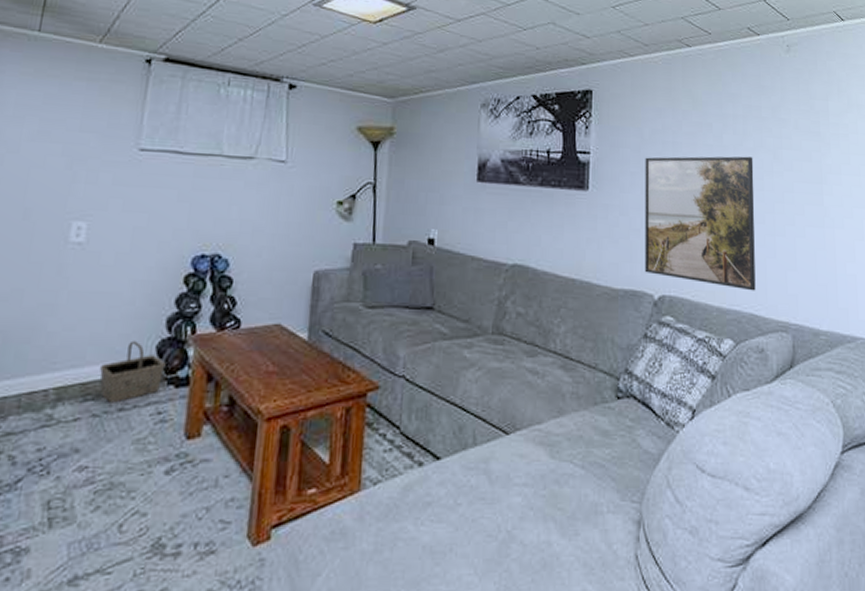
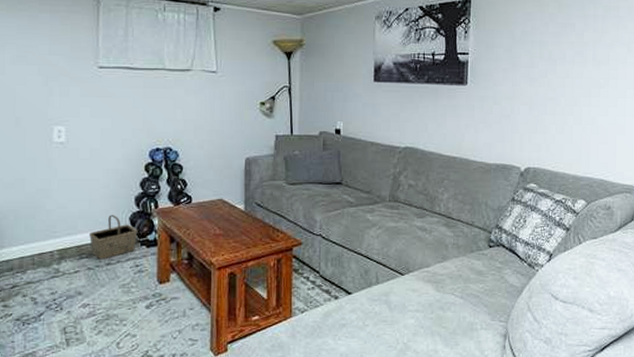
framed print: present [645,156,756,291] -> none [513,50,610,161]

